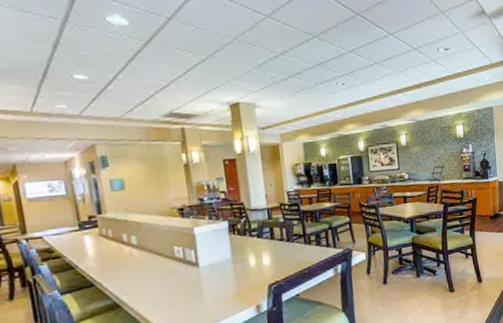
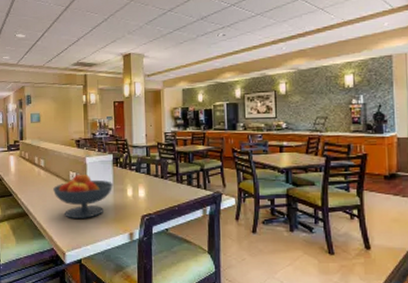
fruit bowl: none [152,247,232,302] -> present [52,173,114,218]

